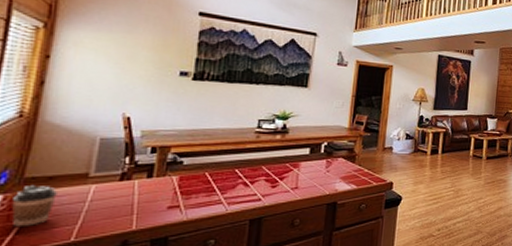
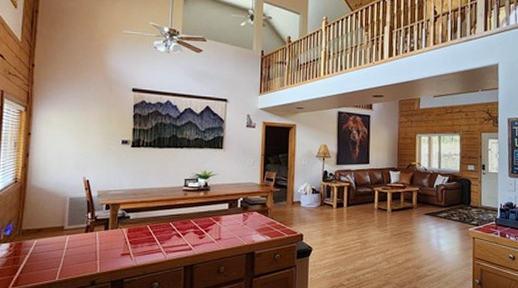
coffee cup: present [12,184,57,226] -> none [16,235,44,267]

